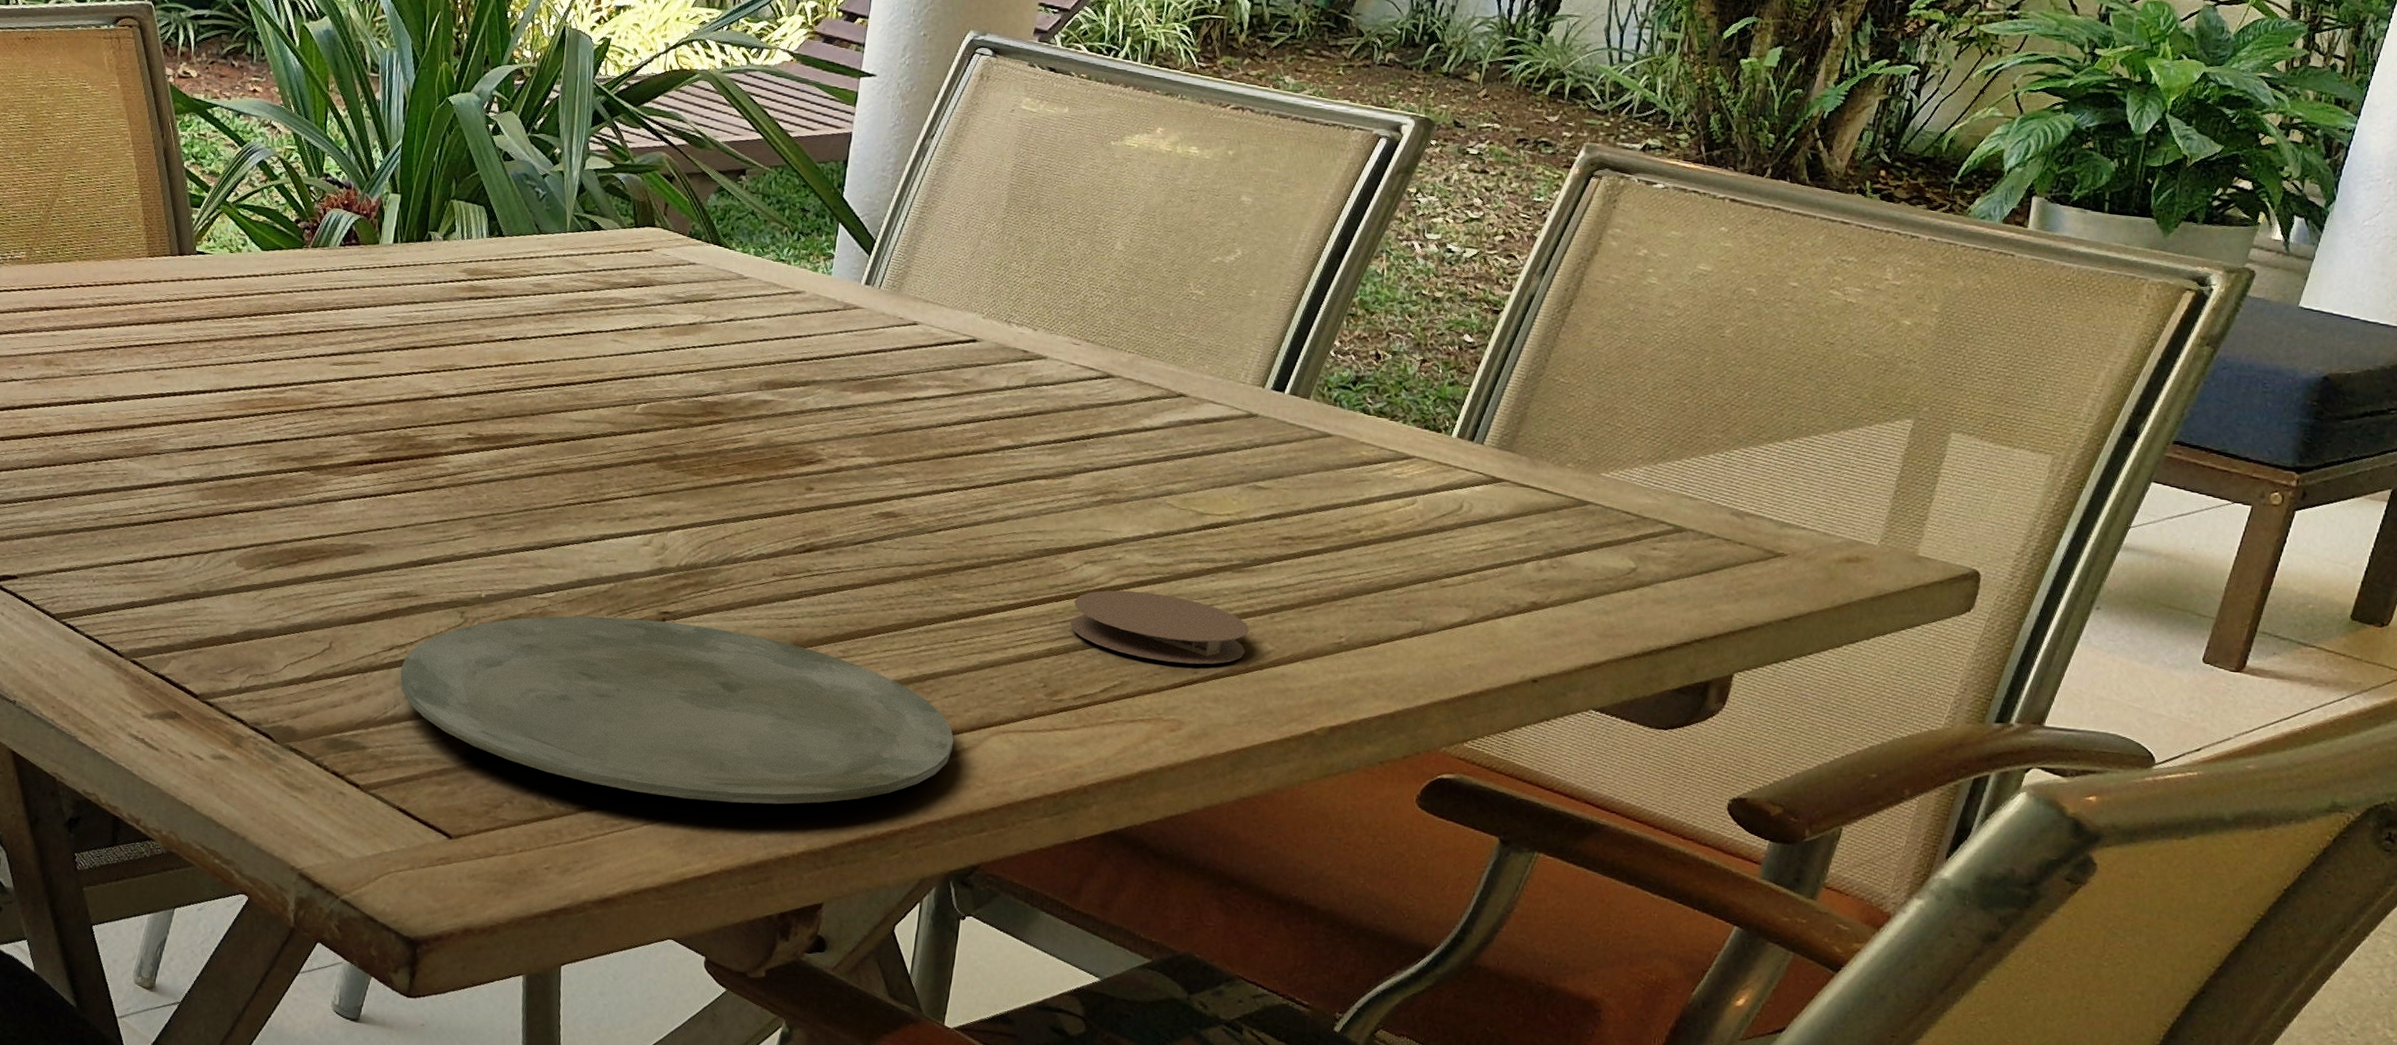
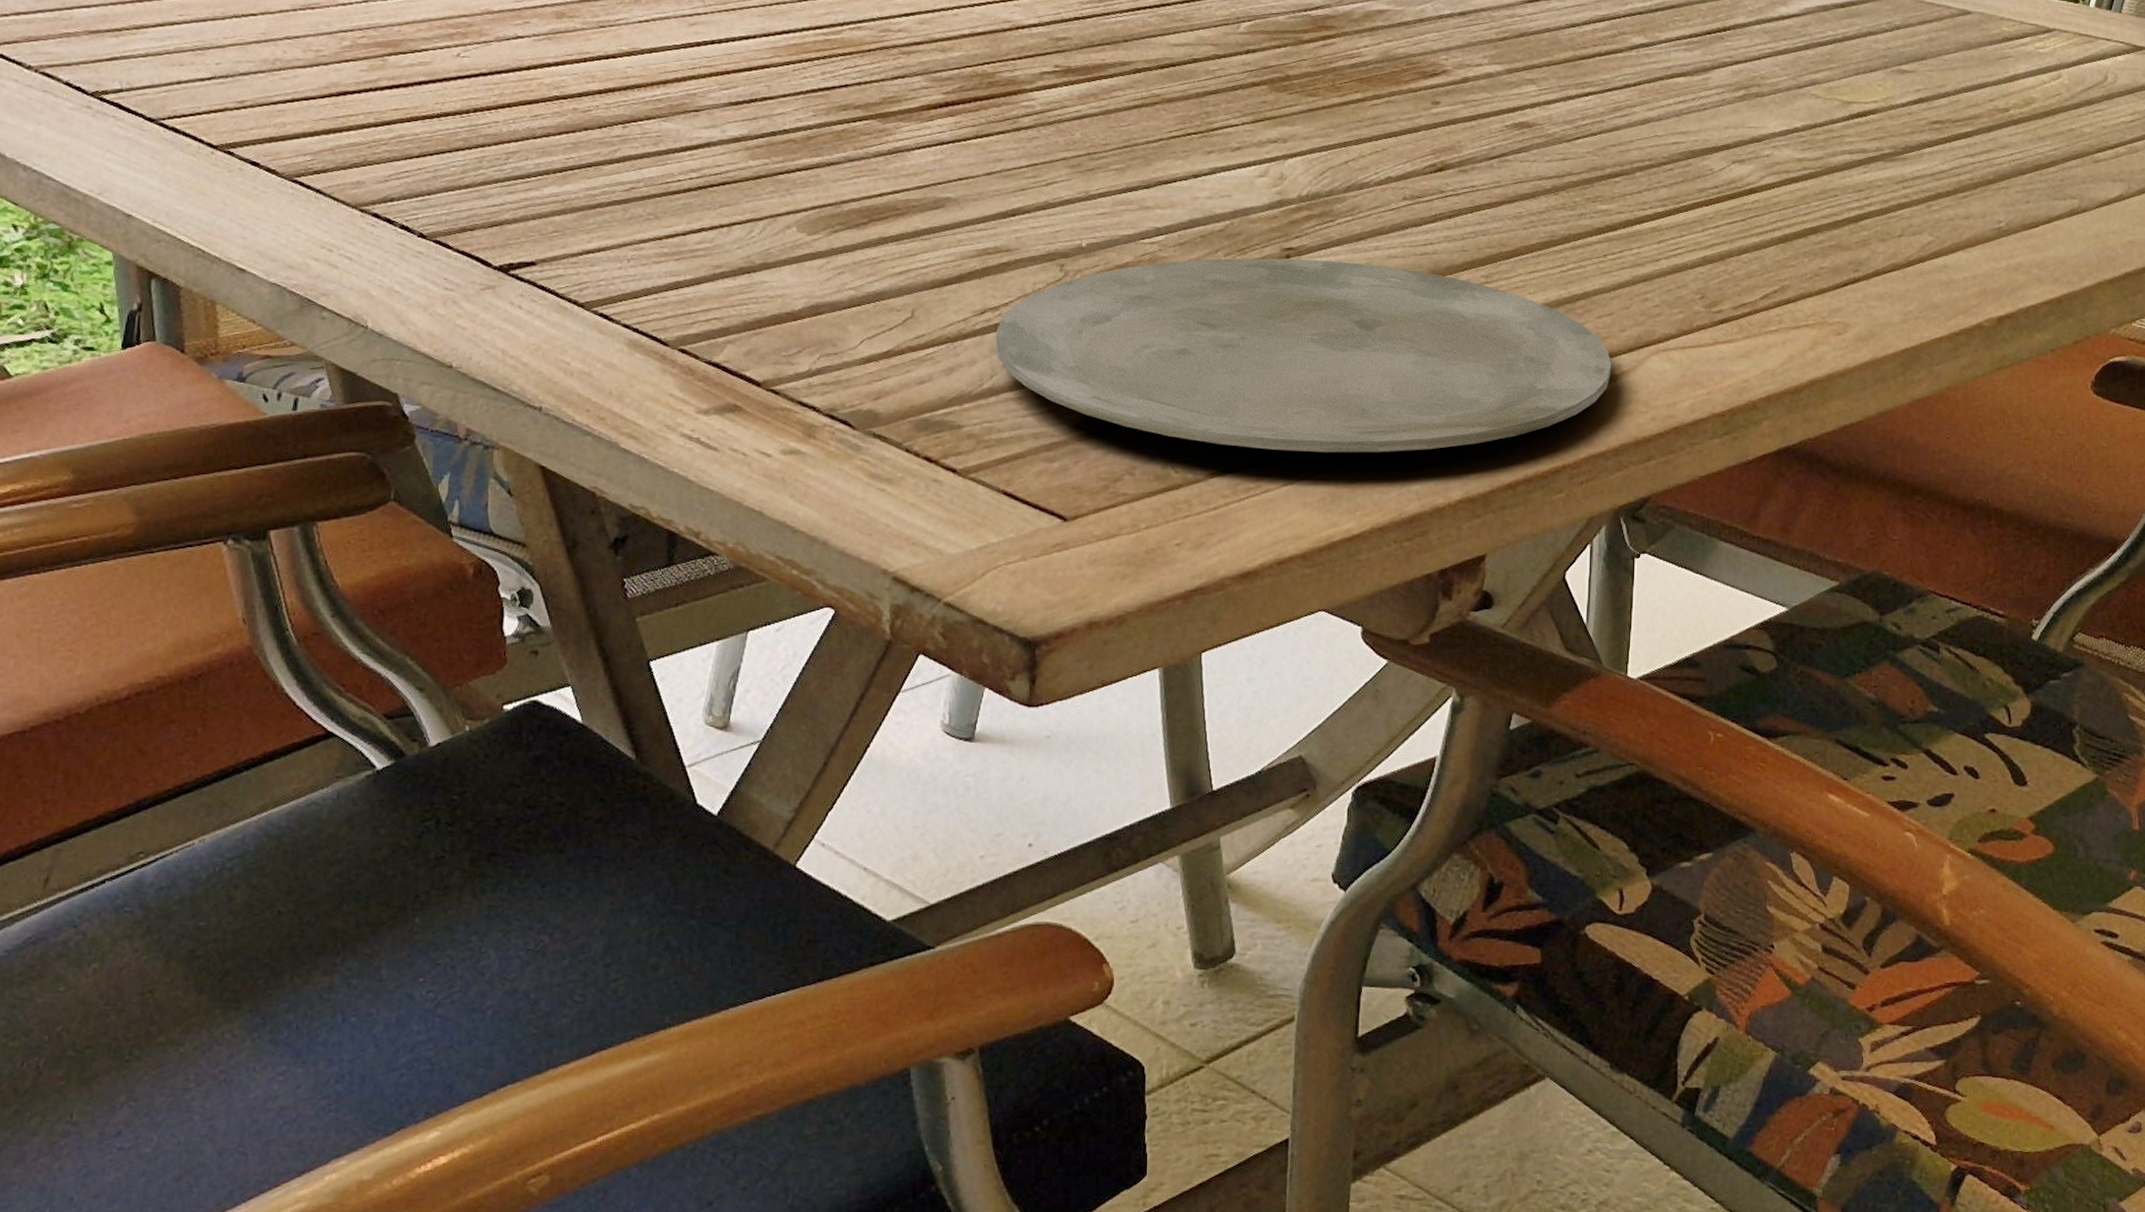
coaster: present [1070,590,1250,665] -> none [1723,189,1907,262]

